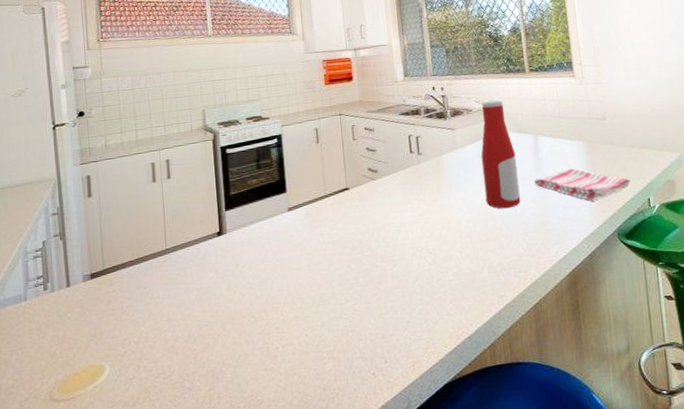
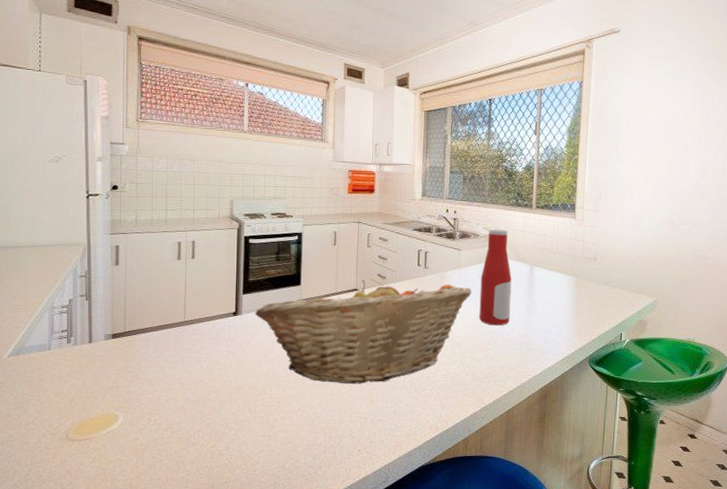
fruit basket: none [241,168,473,299] -> present [255,280,472,384]
dish towel: present [533,168,631,201] -> none [523,298,608,330]

